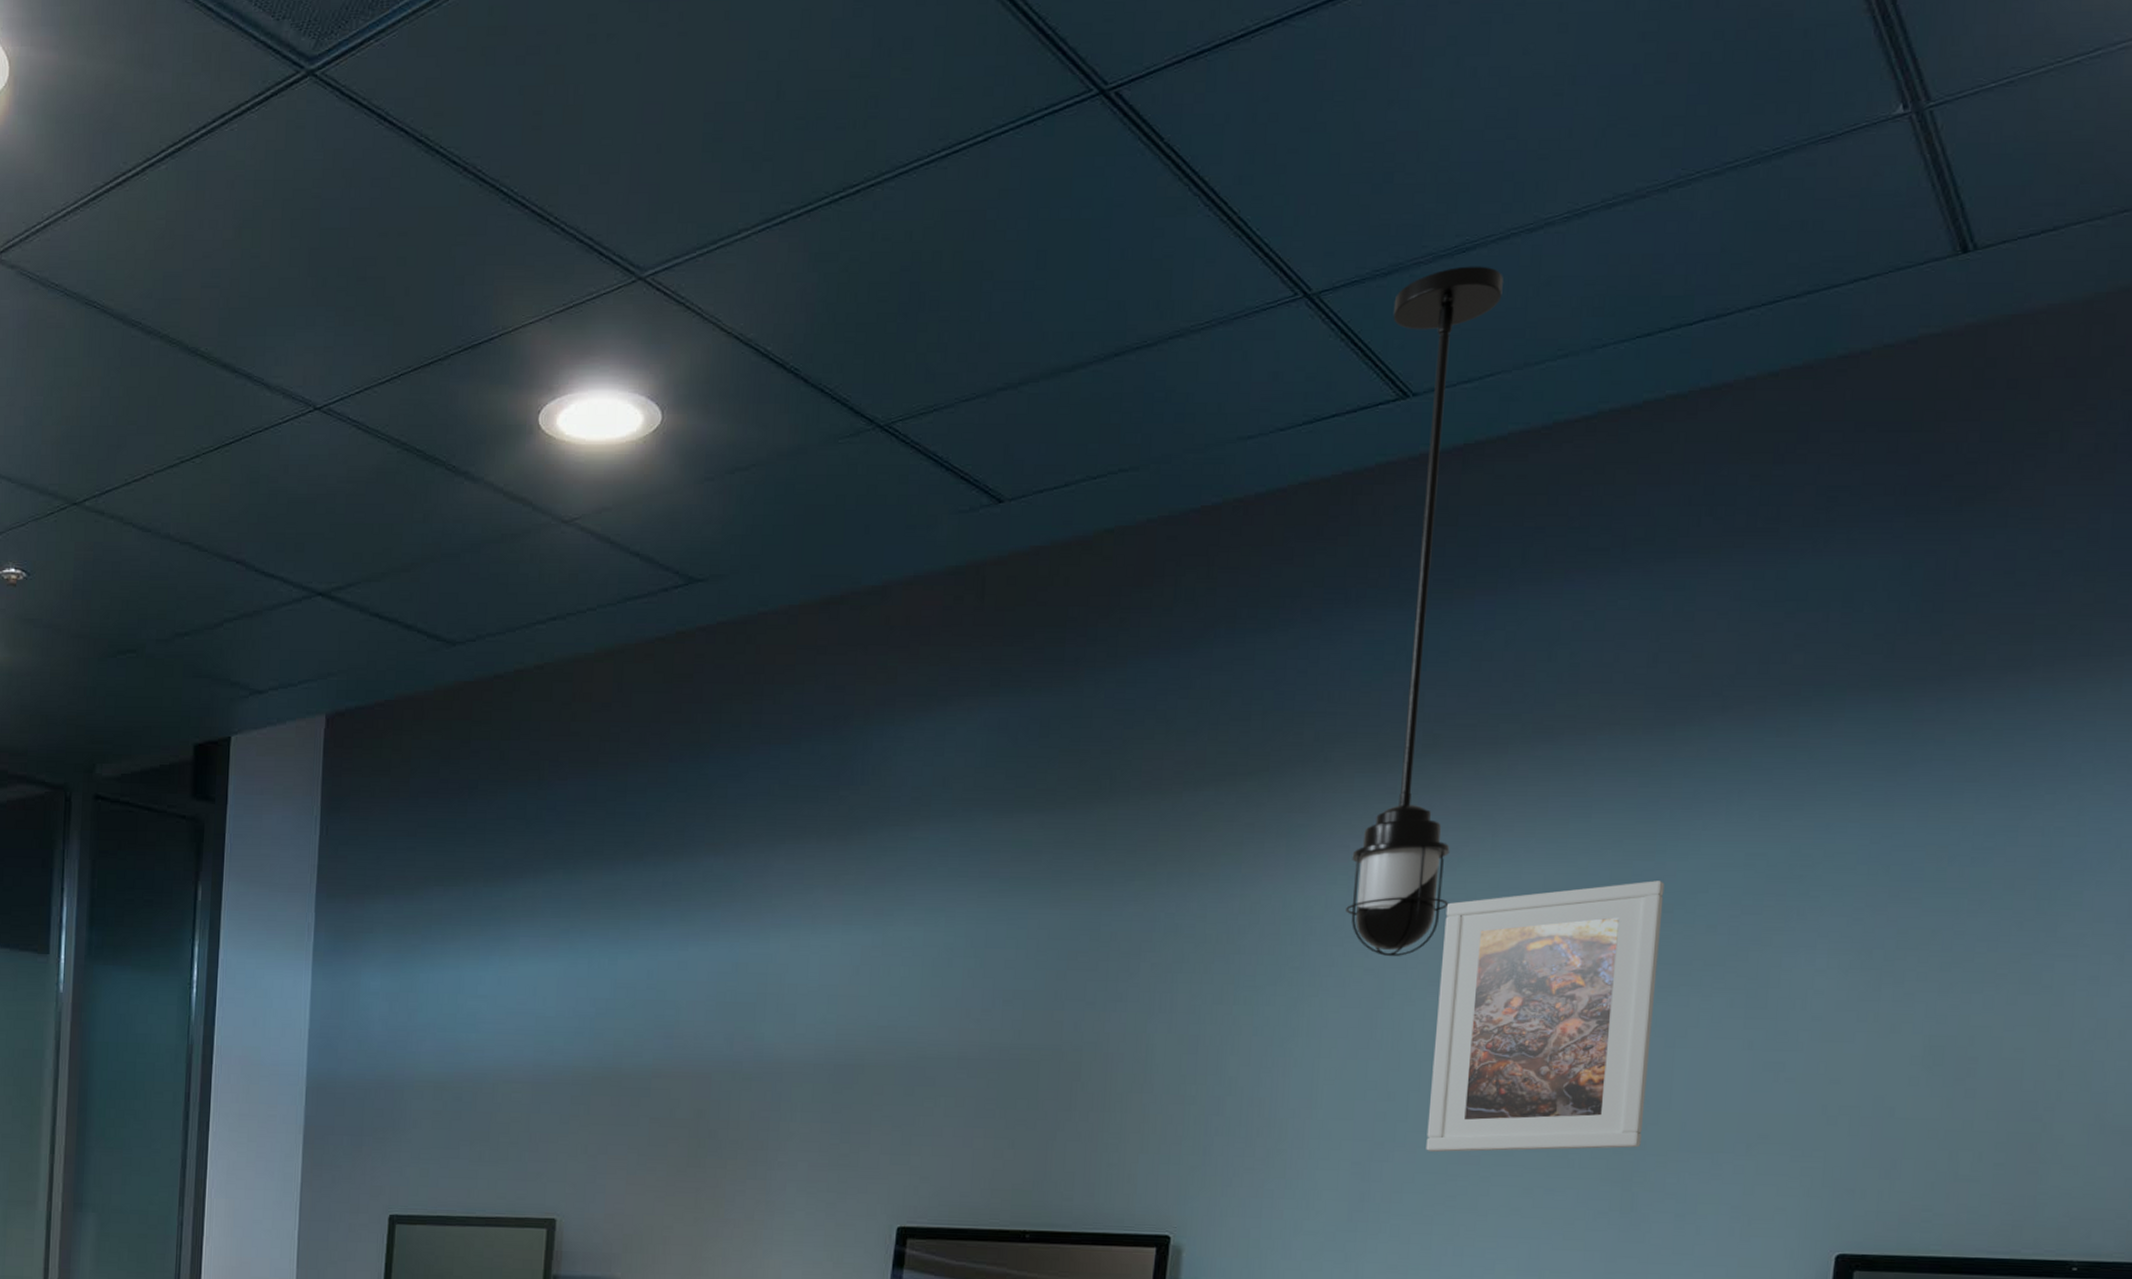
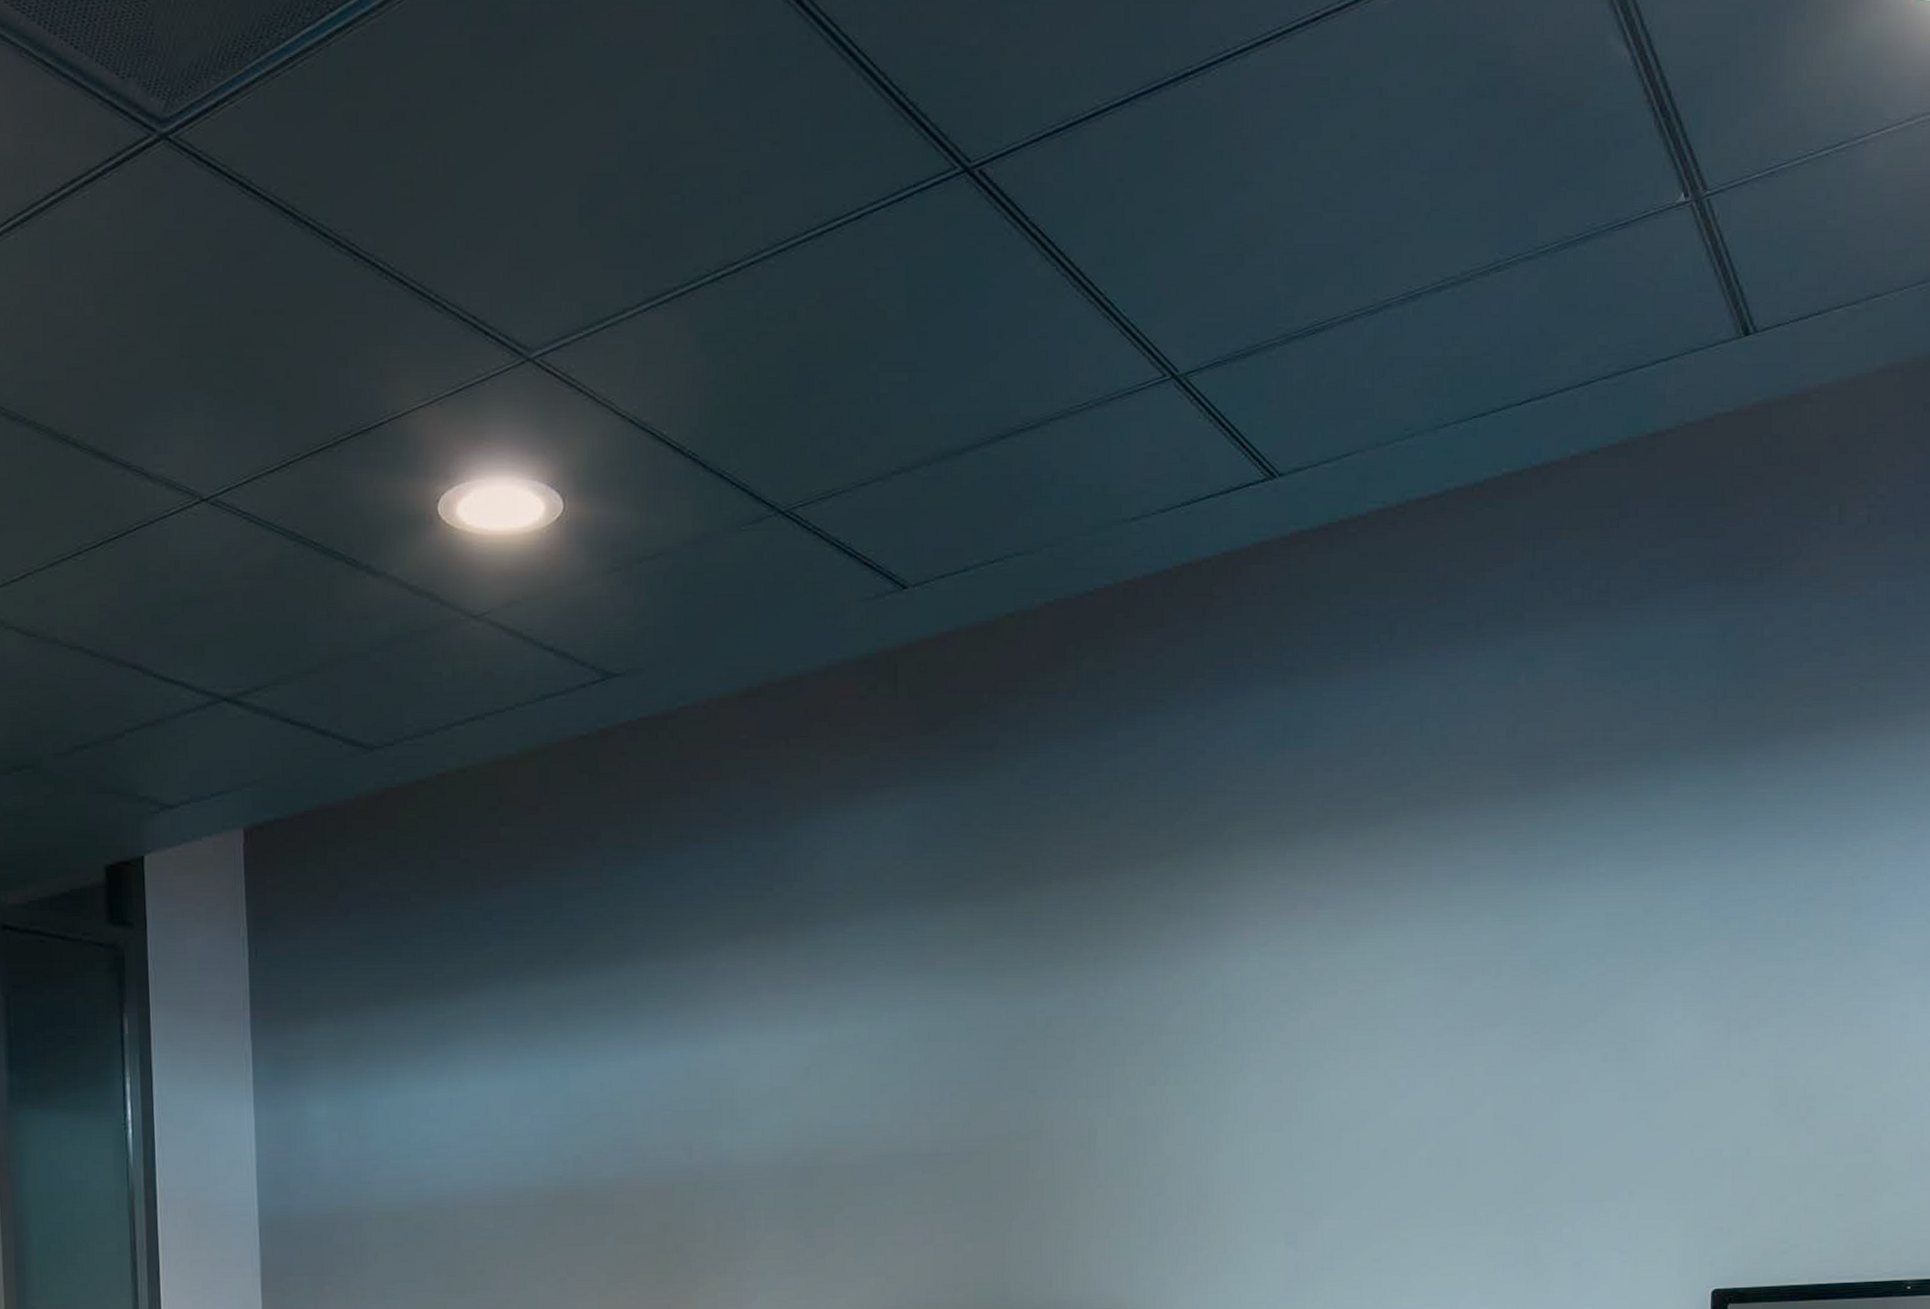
light fixture: present [1346,266,1503,957] -> none [1254,347,1352,1030]
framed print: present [1426,881,1665,1152] -> none [1349,943,1539,1217]

